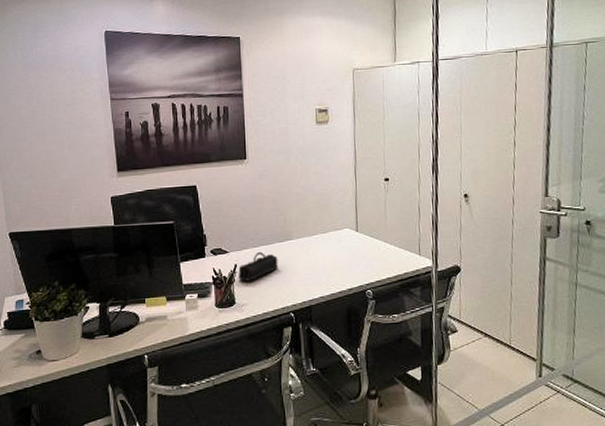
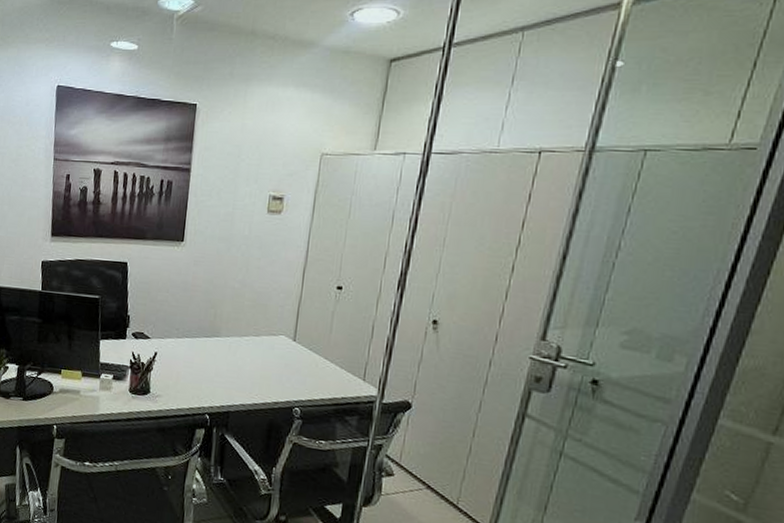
pencil case: present [238,251,278,281] -> none [157,343,202,373]

